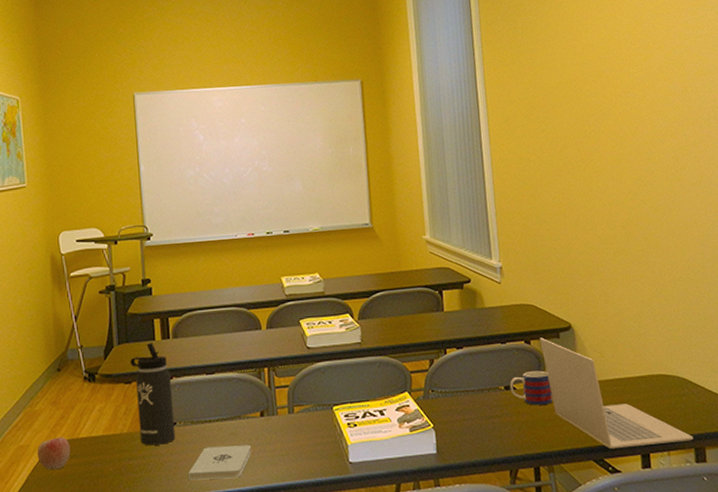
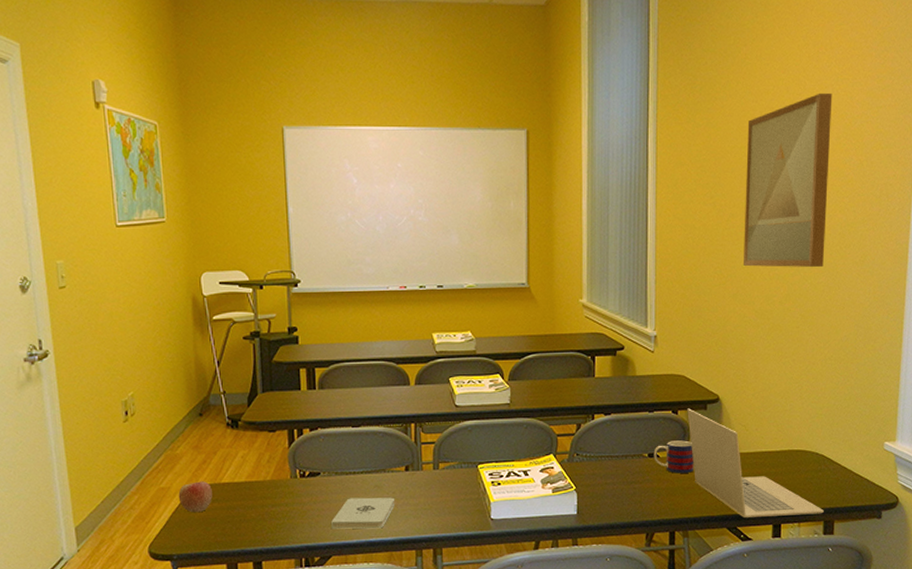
thermos bottle: present [130,343,176,446] -> none [274,392,320,494]
wall art: none [570,27,661,194] -> present [744,92,833,268]

